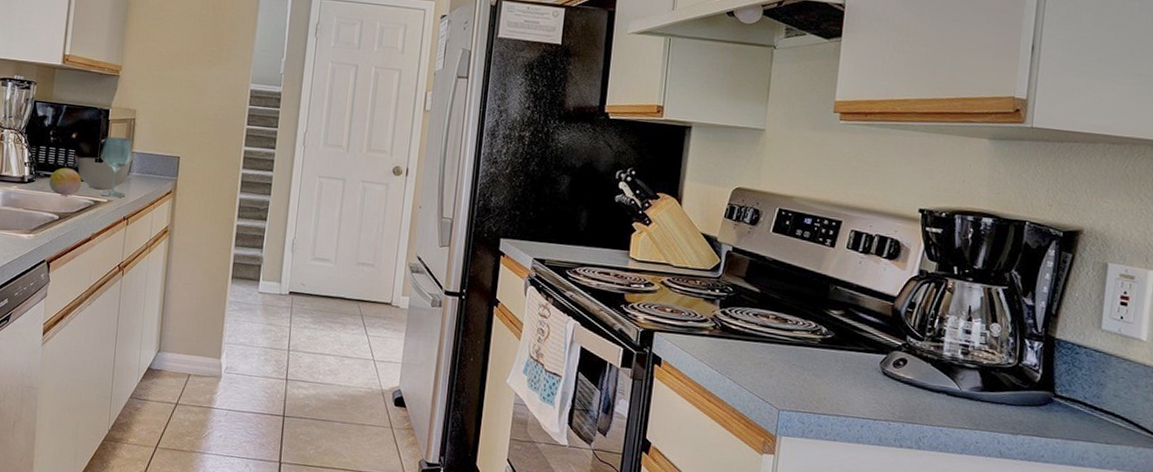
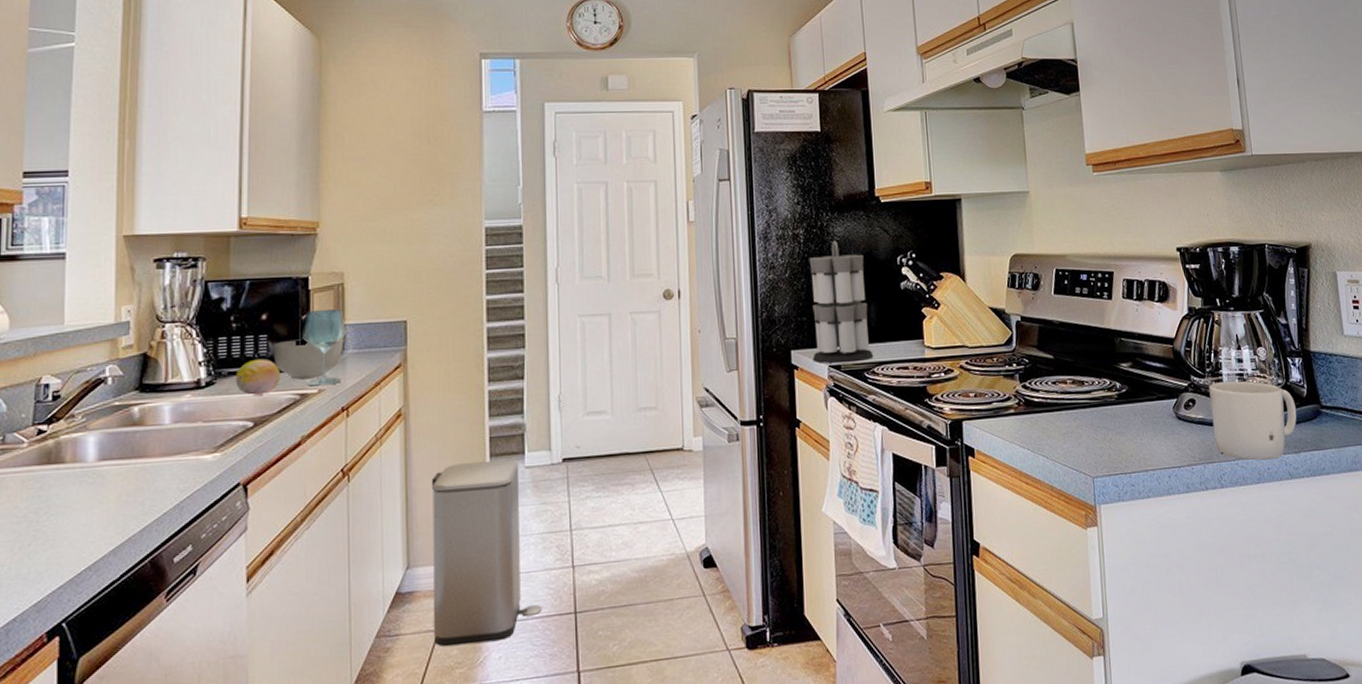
pedal bin: none [172,278,258,424] -> present [431,459,543,647]
spice rack: none [519,146,584,260] -> present [809,240,874,364]
mug: none [920,348,1024,436] -> present [1209,380,1297,461]

